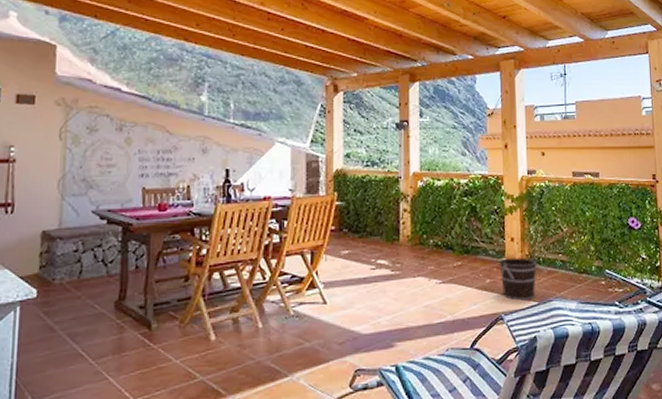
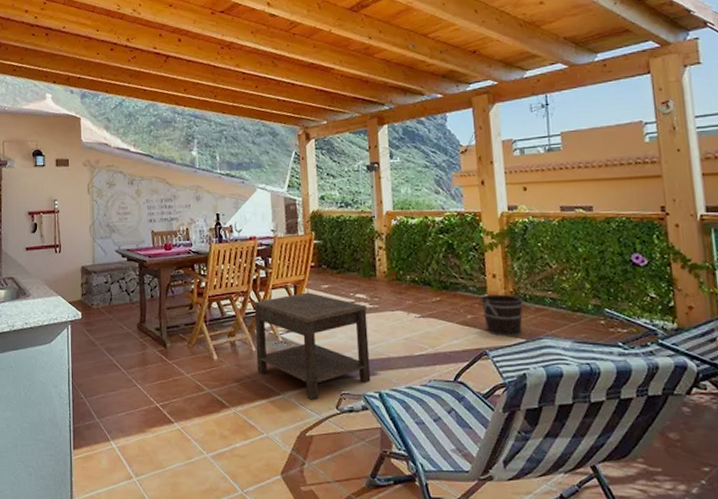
side table: none [262,259,388,381] -> present [253,292,371,401]

